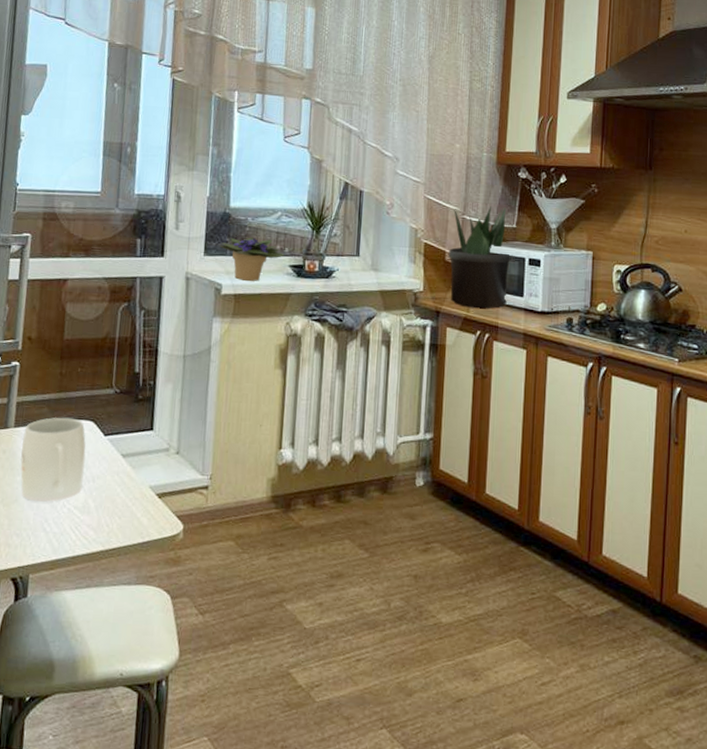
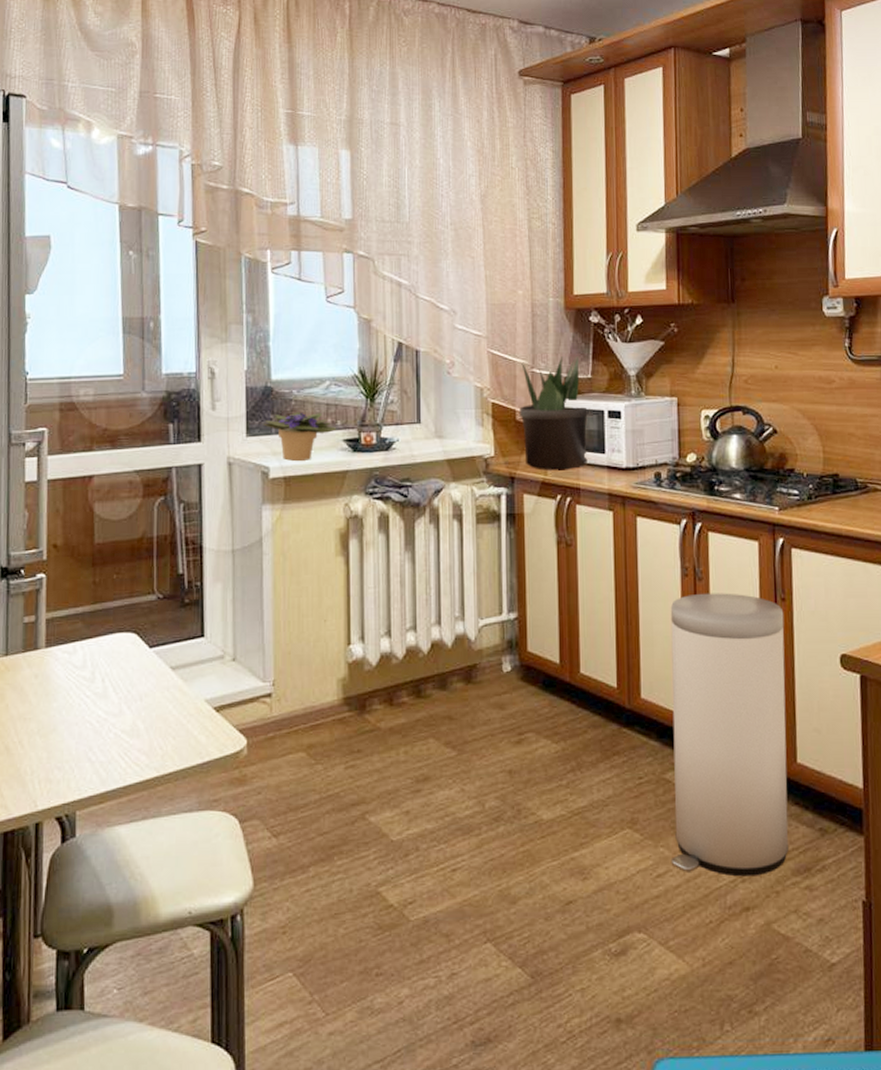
mug: present [20,417,86,503] -> none [56,631,130,730]
pedal bin: none [555,431,676,693] -> present [670,593,788,877]

